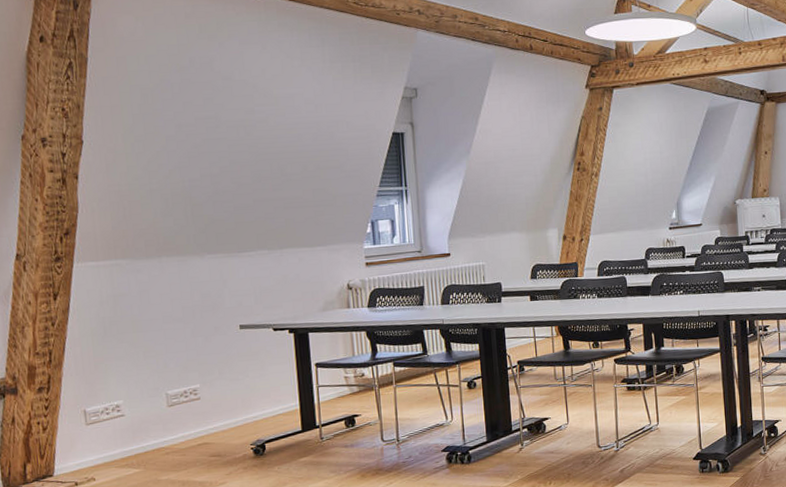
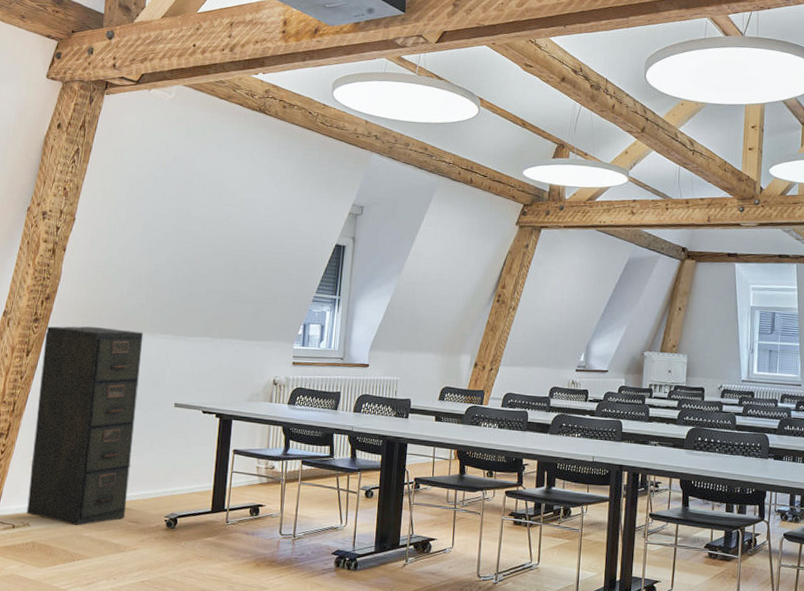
filing cabinet: none [72,255,205,471] -> present [26,326,144,526]

